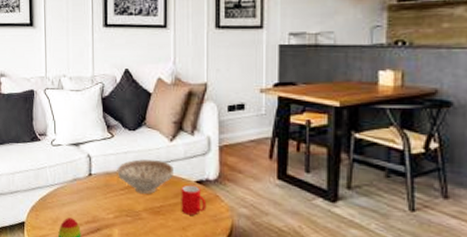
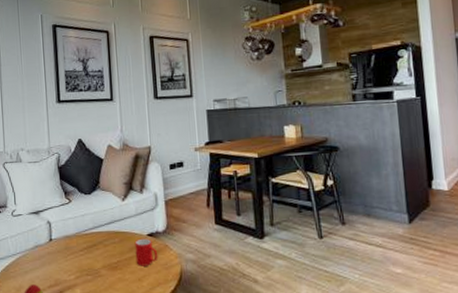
decorative bowl: present [117,159,174,195] -> none [75,219,127,253]

